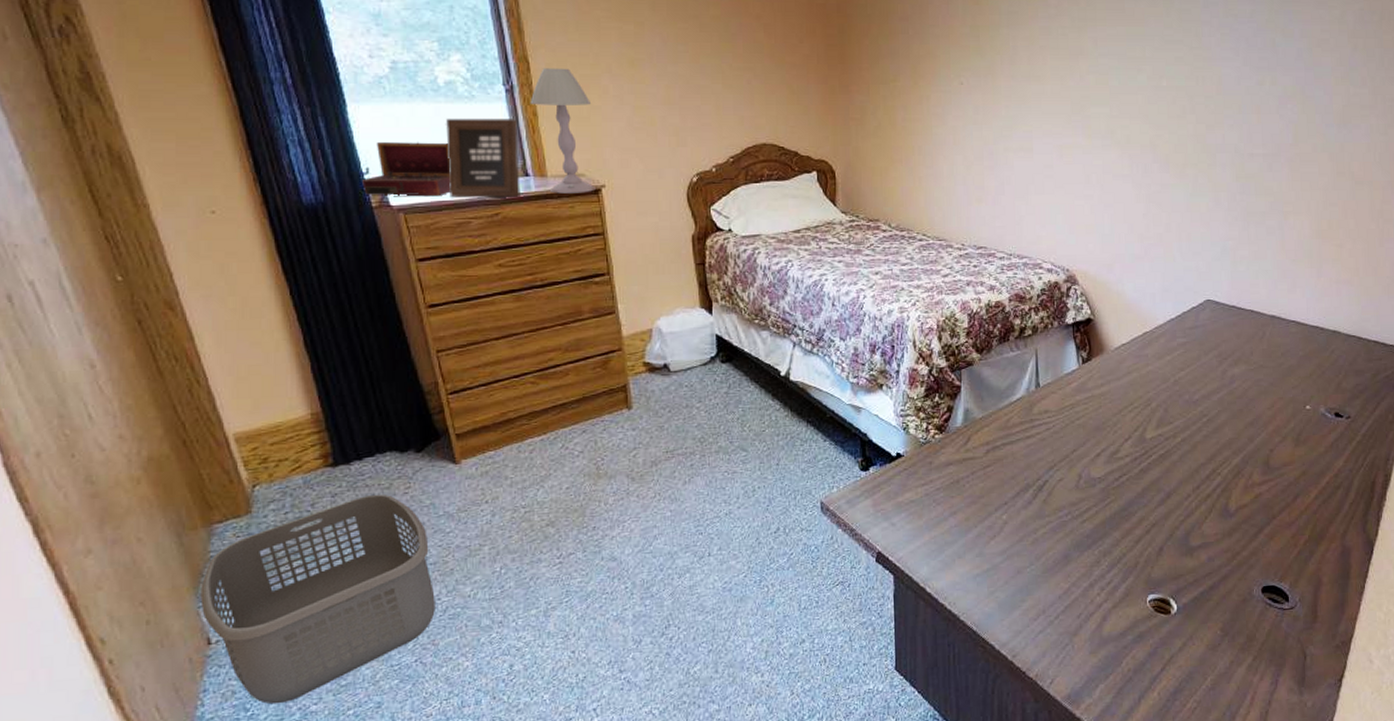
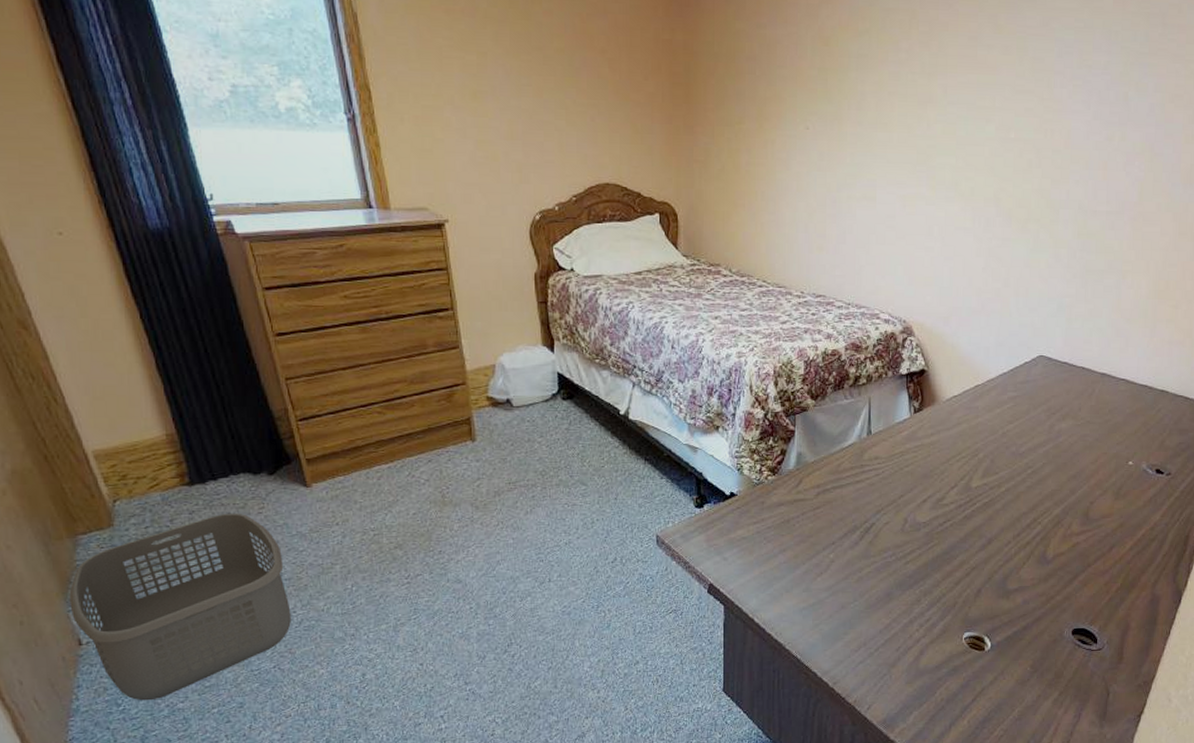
wooden box: present [362,141,451,196] -> none [207,167,295,224]
picture frame: present [445,119,520,199] -> none [287,147,364,230]
table lamp: present [530,68,597,194] -> none [372,97,440,228]

